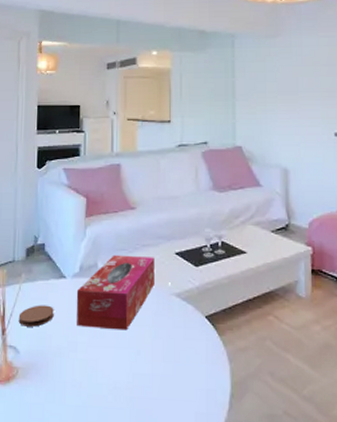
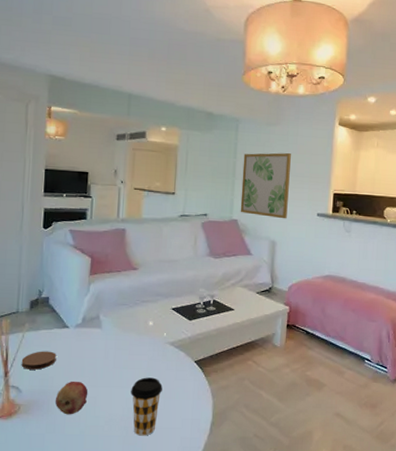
fruit: none [54,341,89,381] -> present [55,382,88,415]
tissue box: present [76,254,155,331] -> none [78,308,153,373]
coffee cup: none [135,336,170,410] -> present [131,377,162,436]
wall art: none [243,67,299,142] -> present [240,153,291,219]

